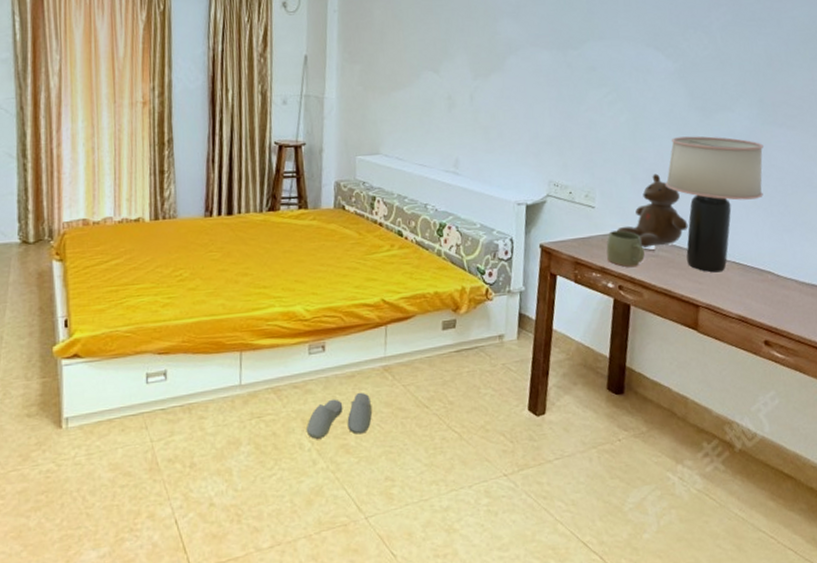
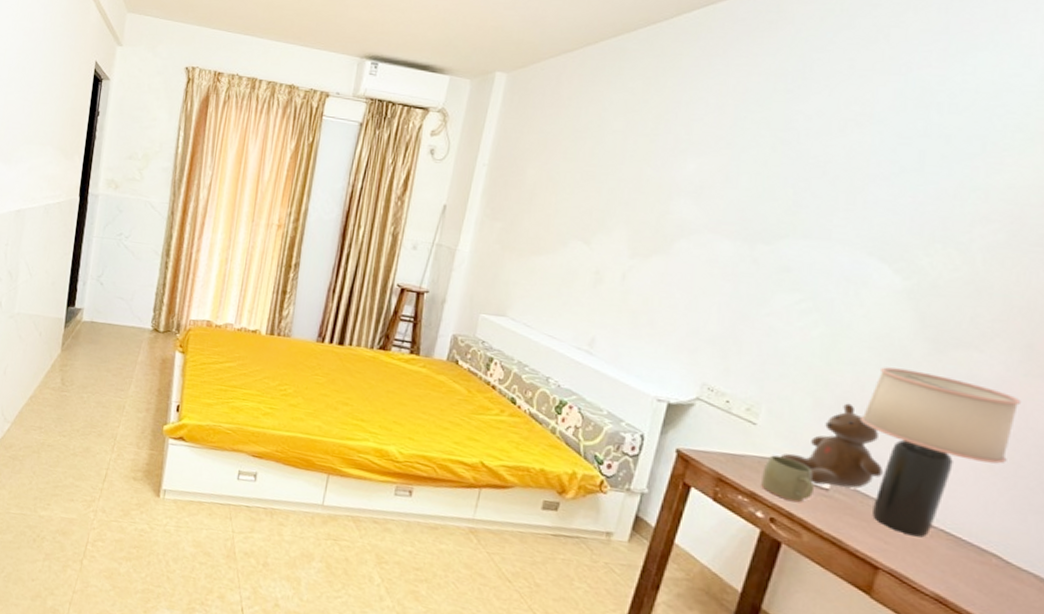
slippers: present [307,392,372,439] -> none [379,544,450,587]

